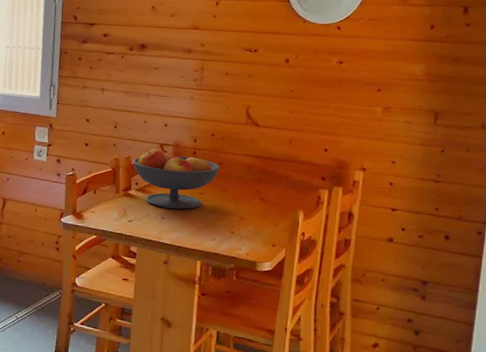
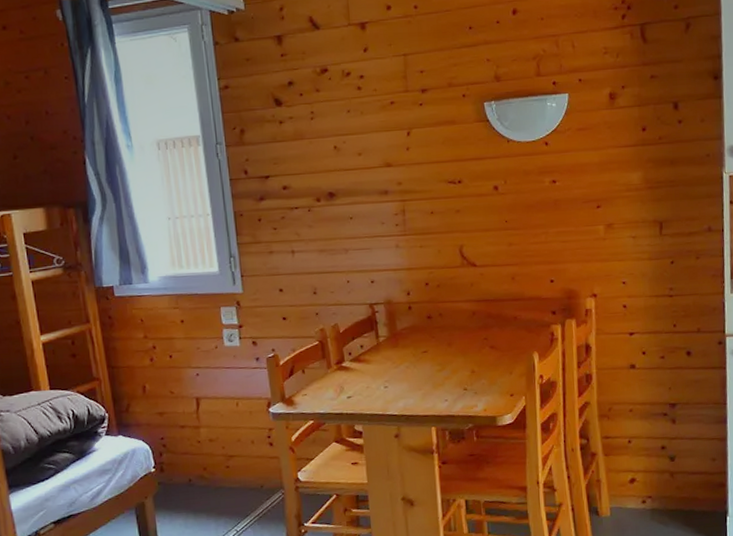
fruit bowl: present [133,148,220,210] -> none [341,310,441,376]

